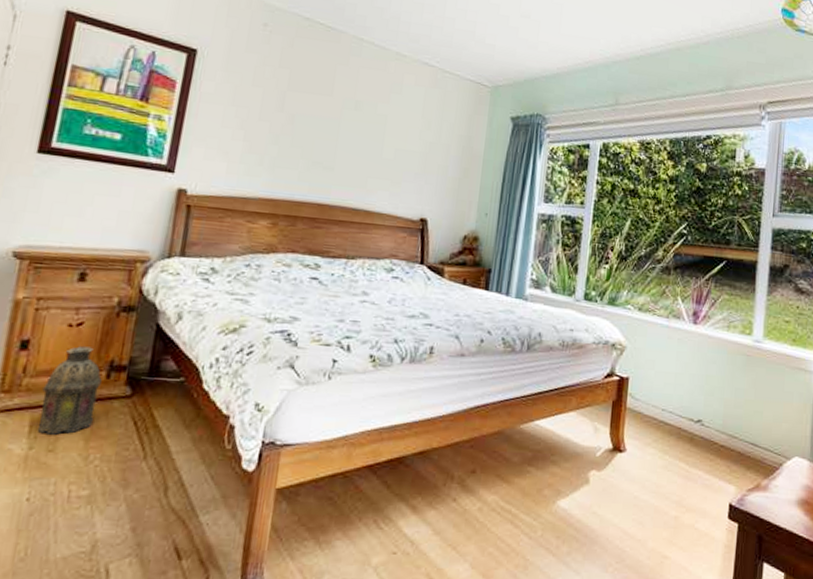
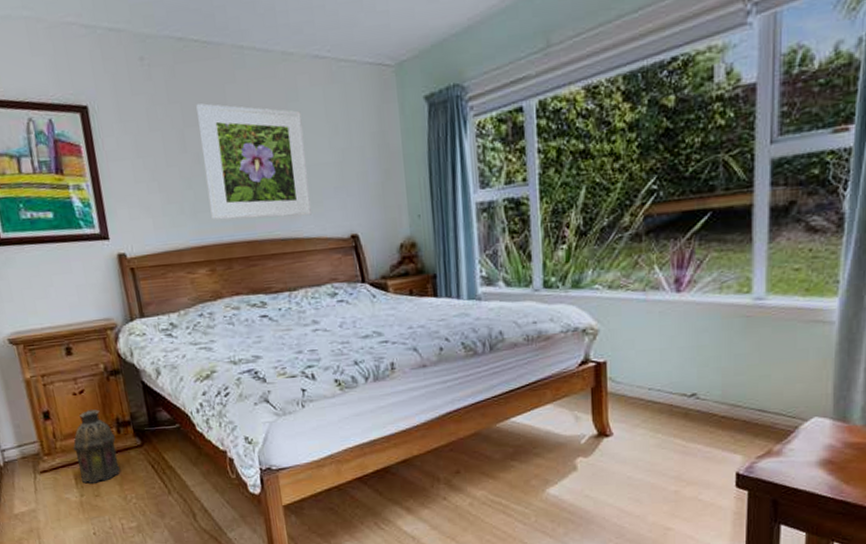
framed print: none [289,74,401,193] -> present [196,103,312,220]

